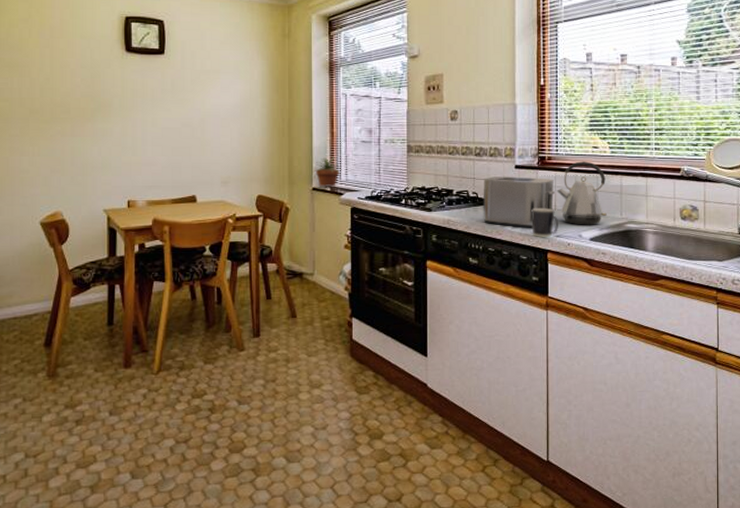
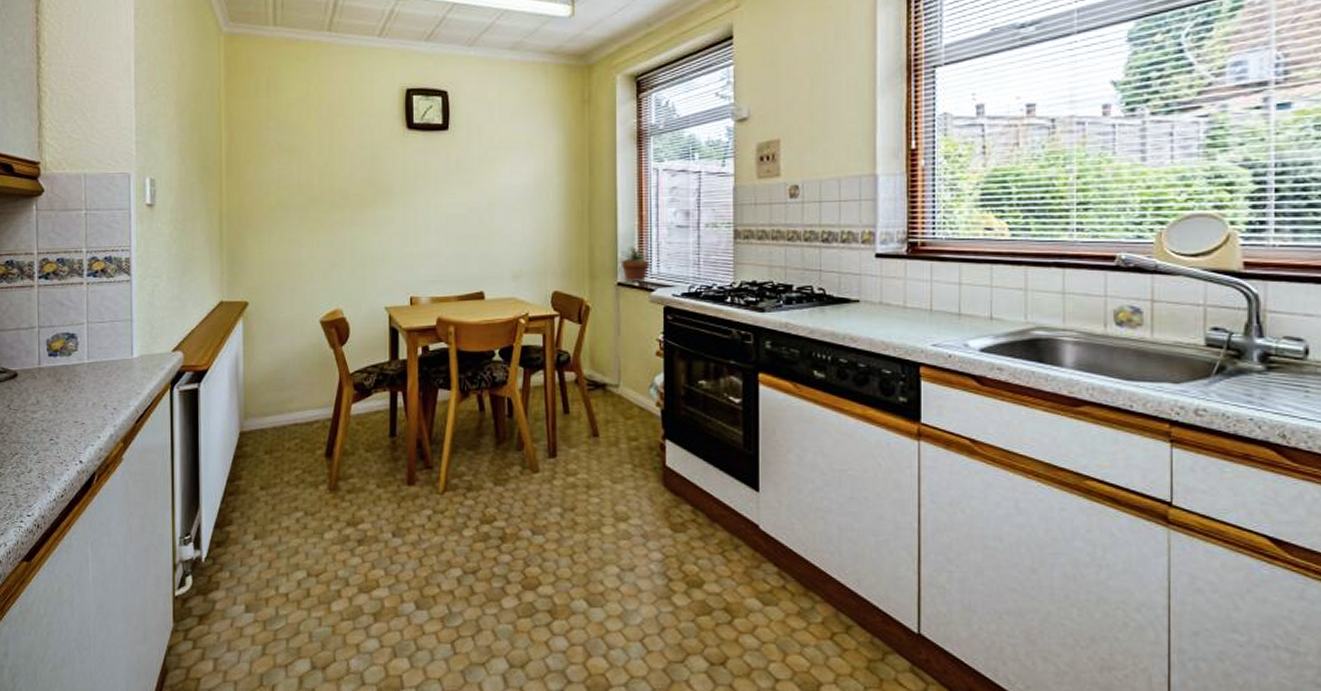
toaster: present [483,176,555,228] -> none [832,268,930,334]
mug: present [531,208,558,238] -> none [898,309,935,348]
kettle: present [556,161,607,225] -> none [932,247,1005,331]

